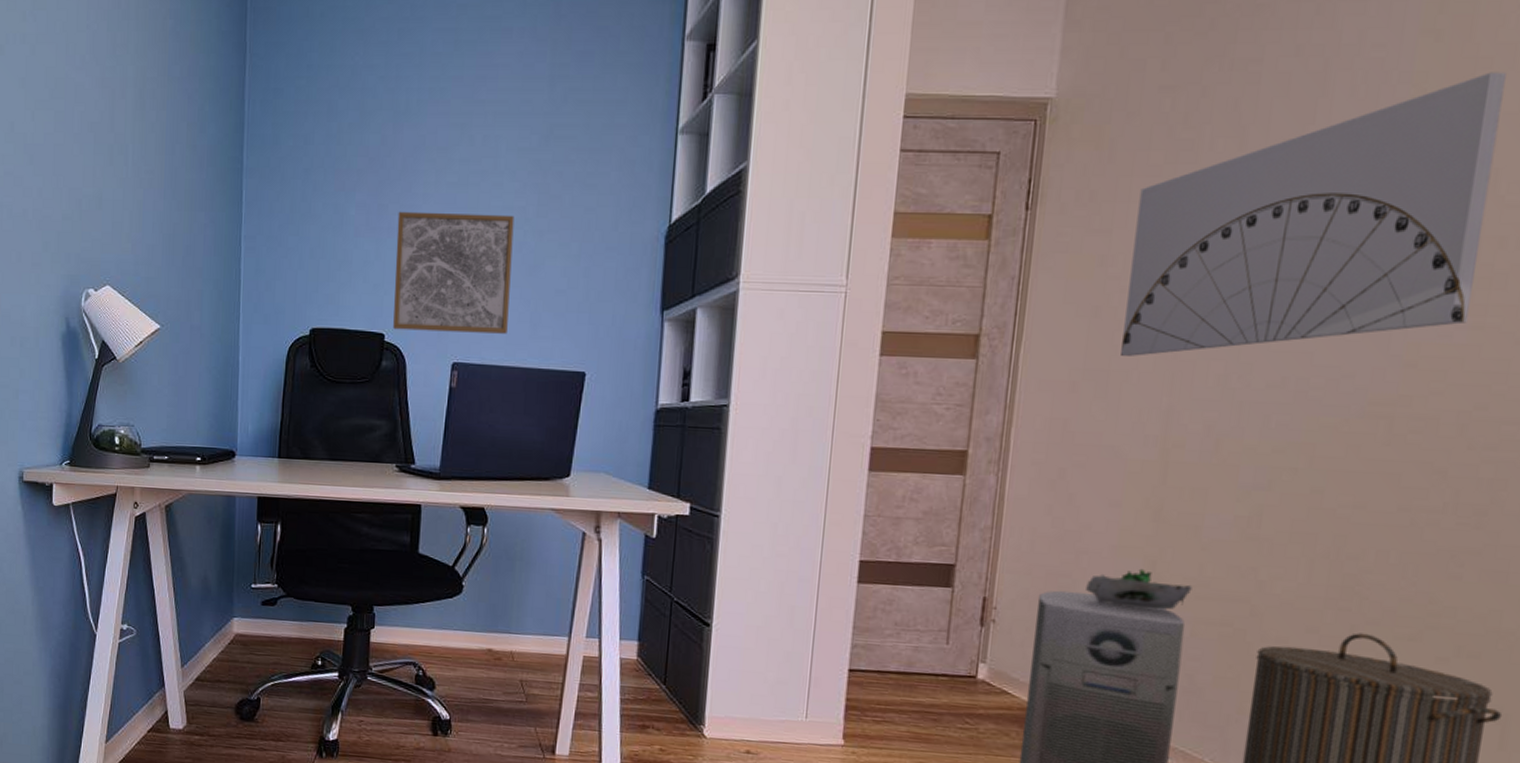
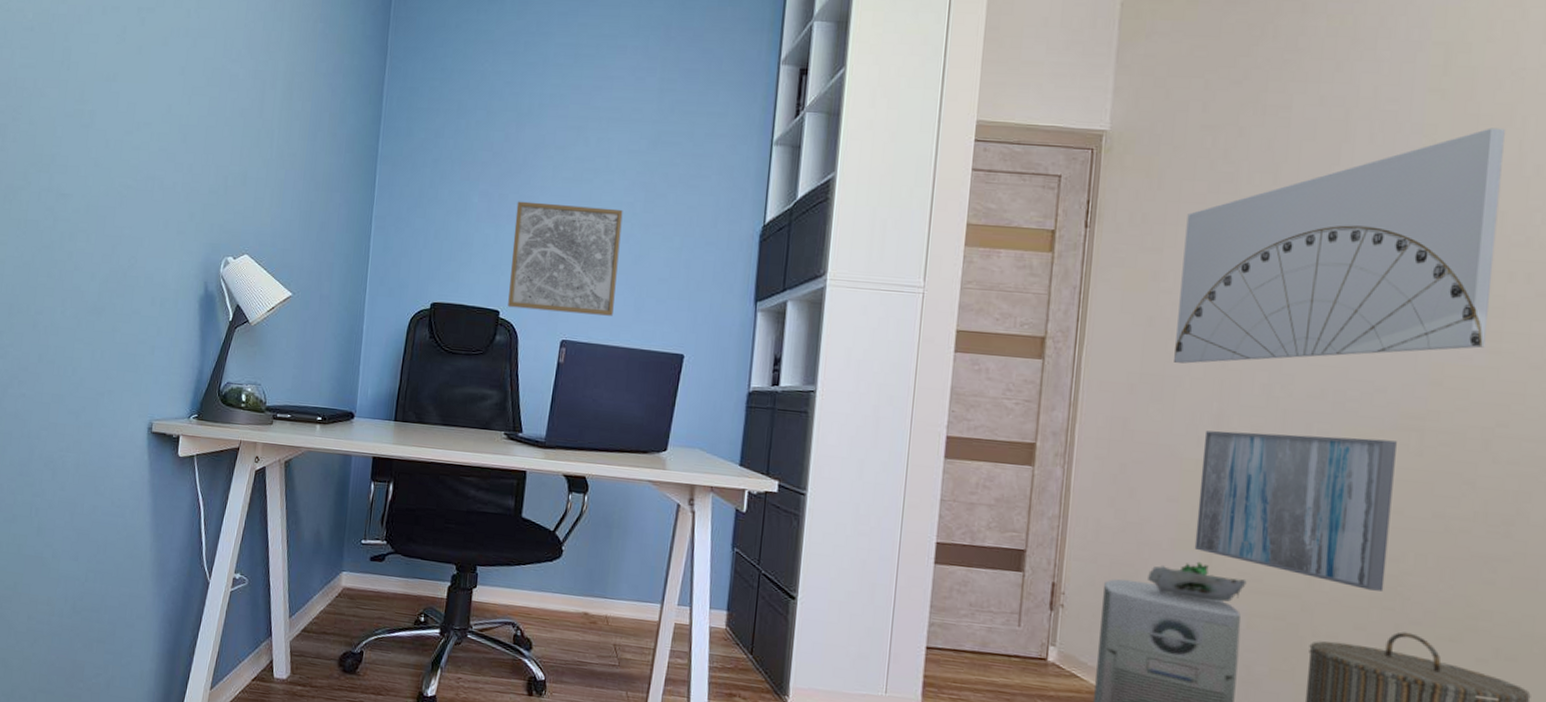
wall art: none [1137,428,1363,592] -> present [1194,431,1397,592]

